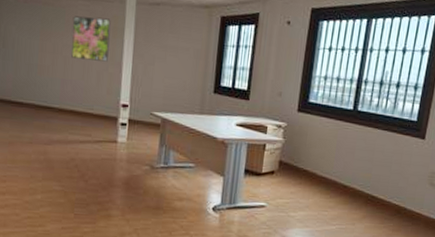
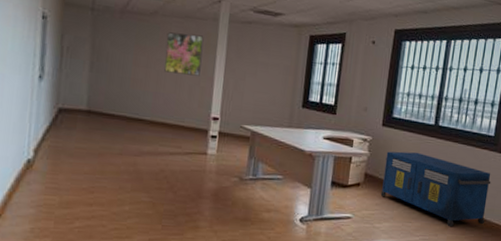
storage cabinet: none [295,138,413,216] -> present [380,151,491,227]

